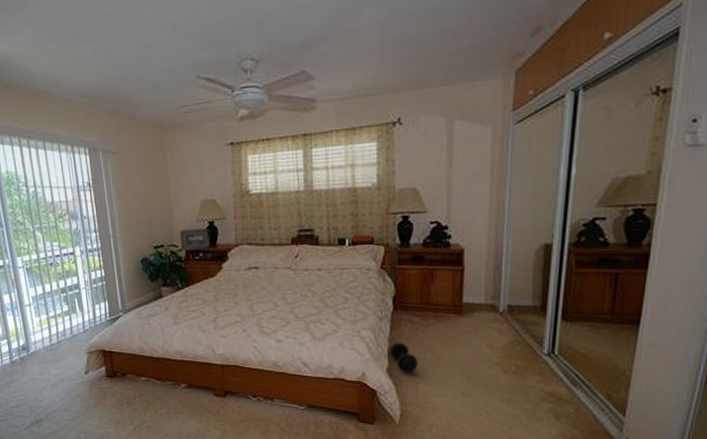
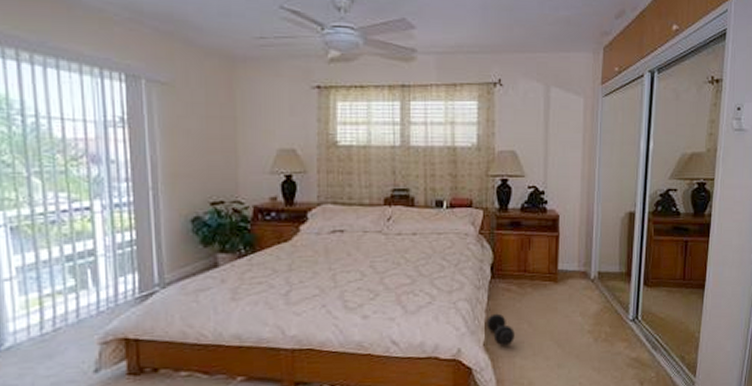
picture frame: present [180,228,212,251] -> none [248,183,287,209]

